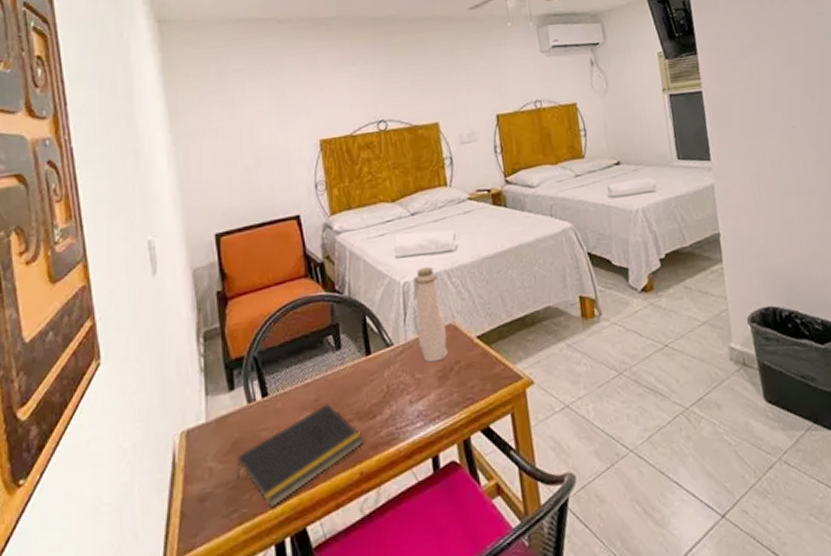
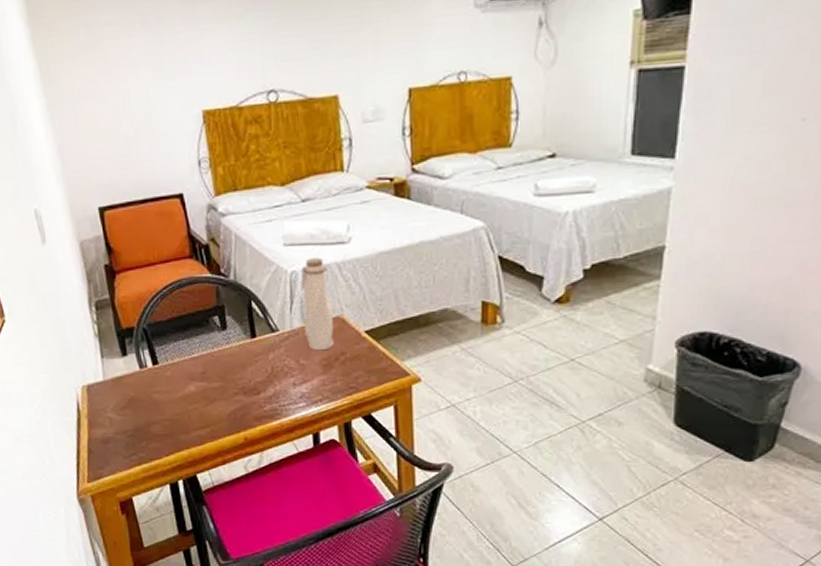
notepad: present [237,403,364,508] -> none [133,377,248,455]

